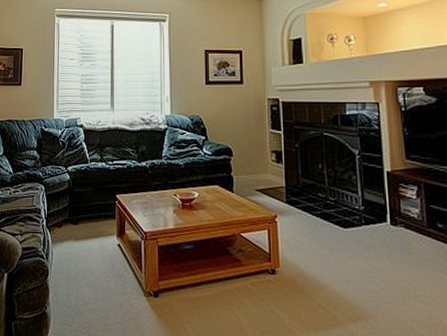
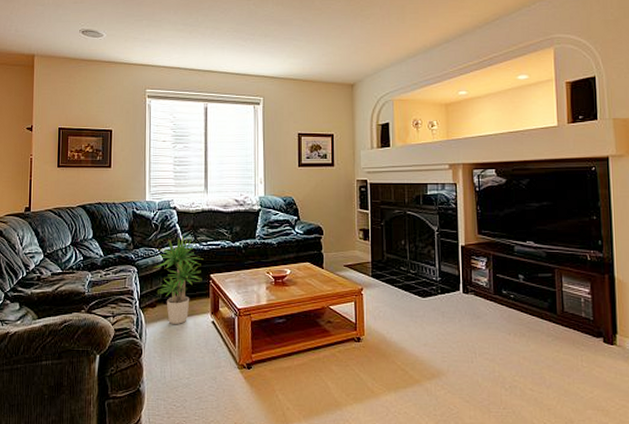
potted plant: none [60,155,110,246] -> present [153,236,204,324]

